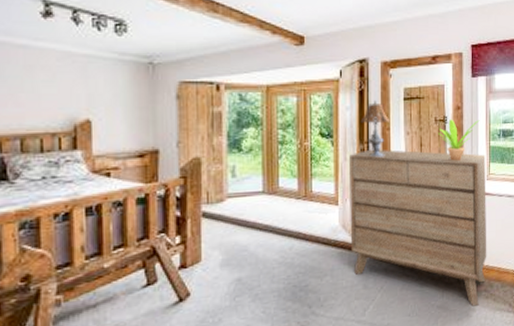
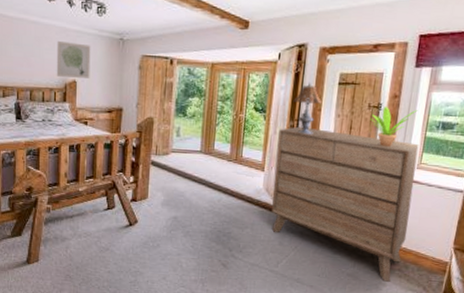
wall art: none [58,68,110,116] -> present [56,40,91,78]

